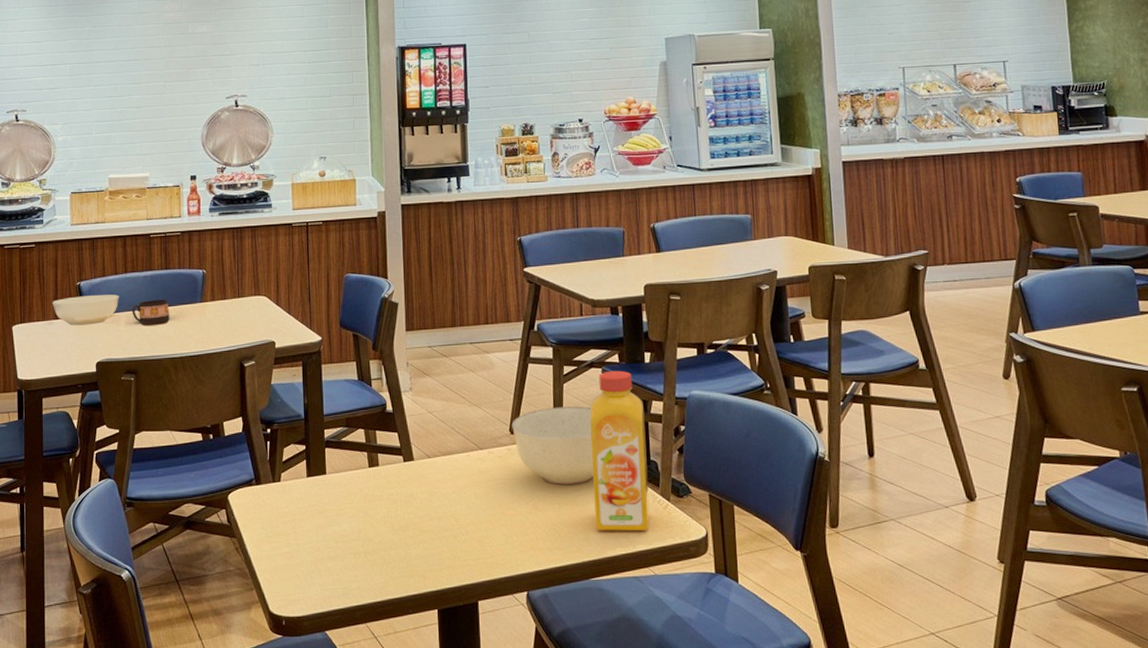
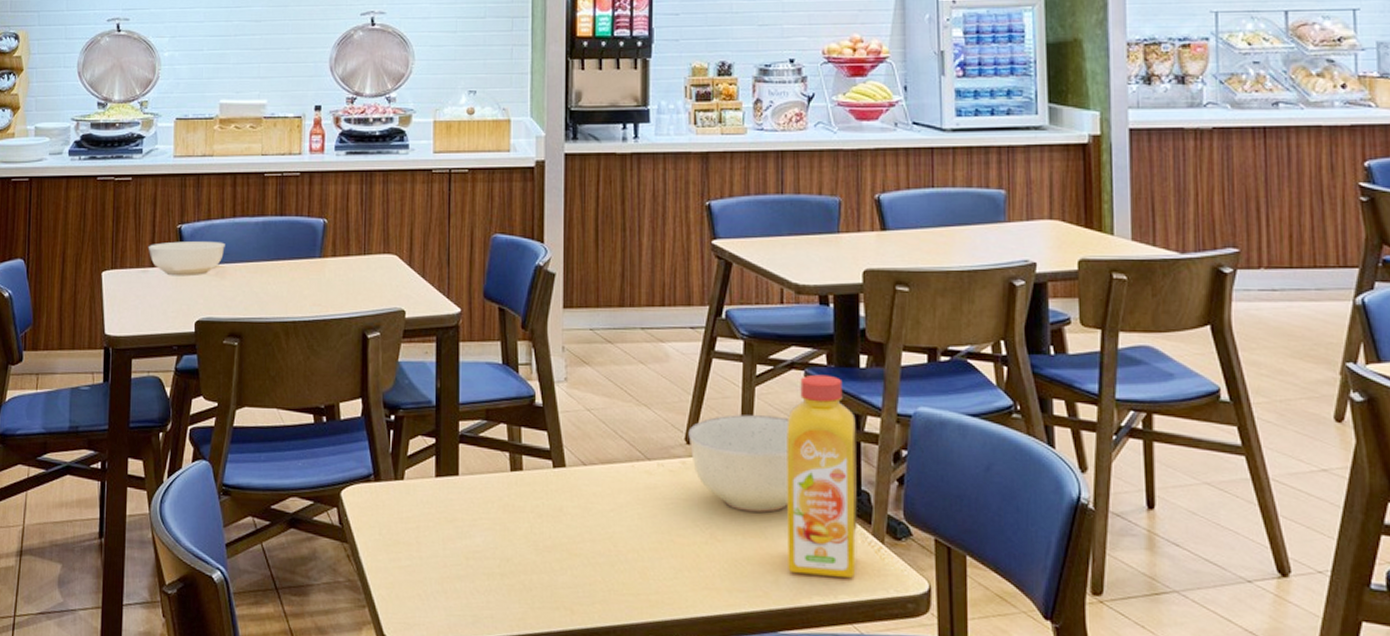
cup: present [132,299,170,327] -> none [239,251,283,283]

